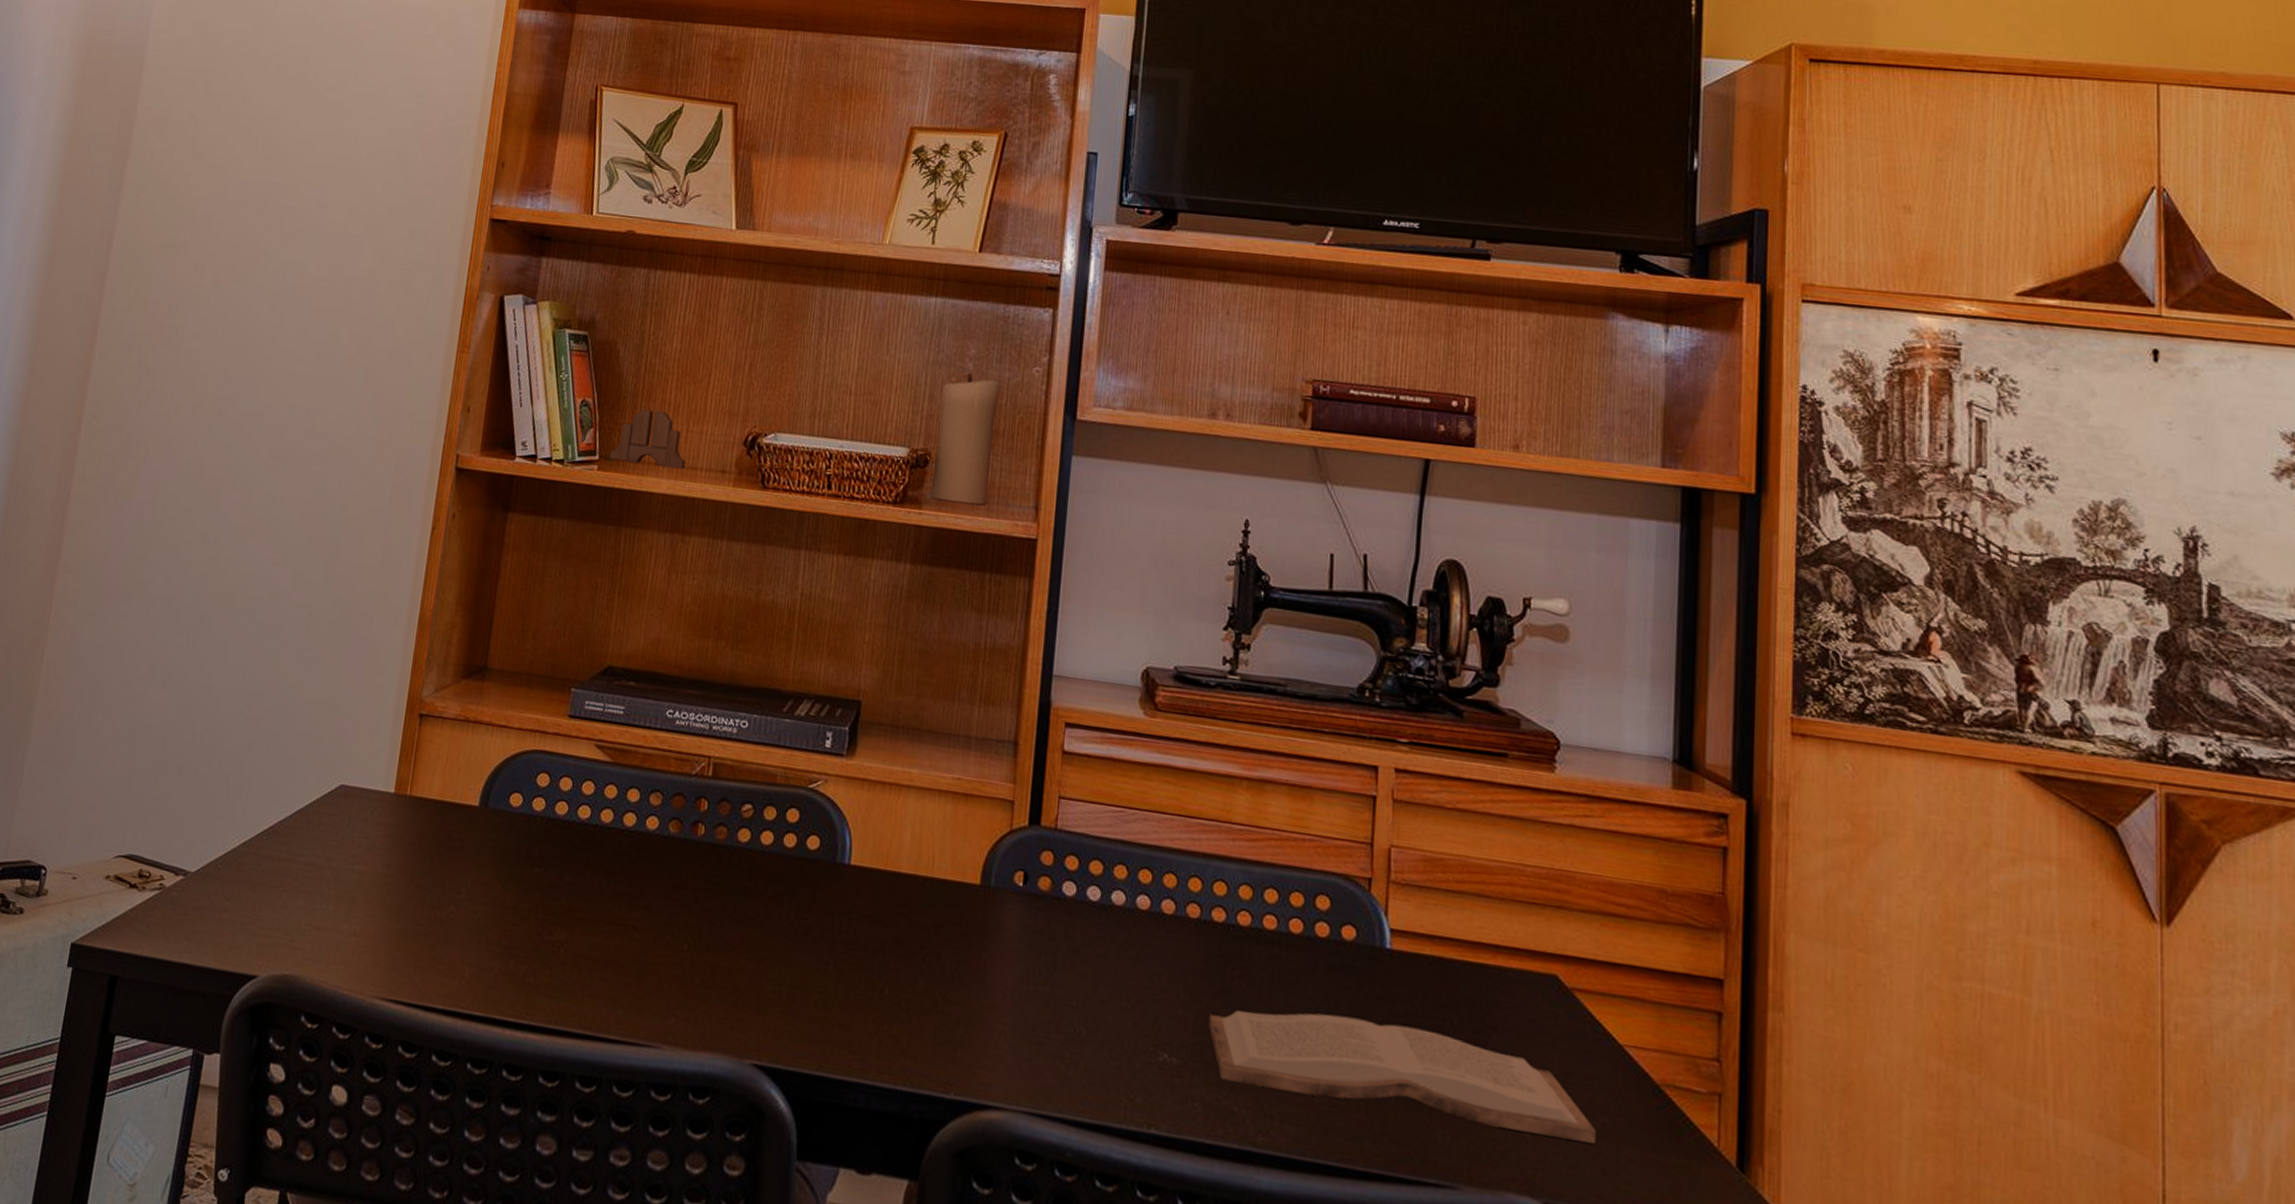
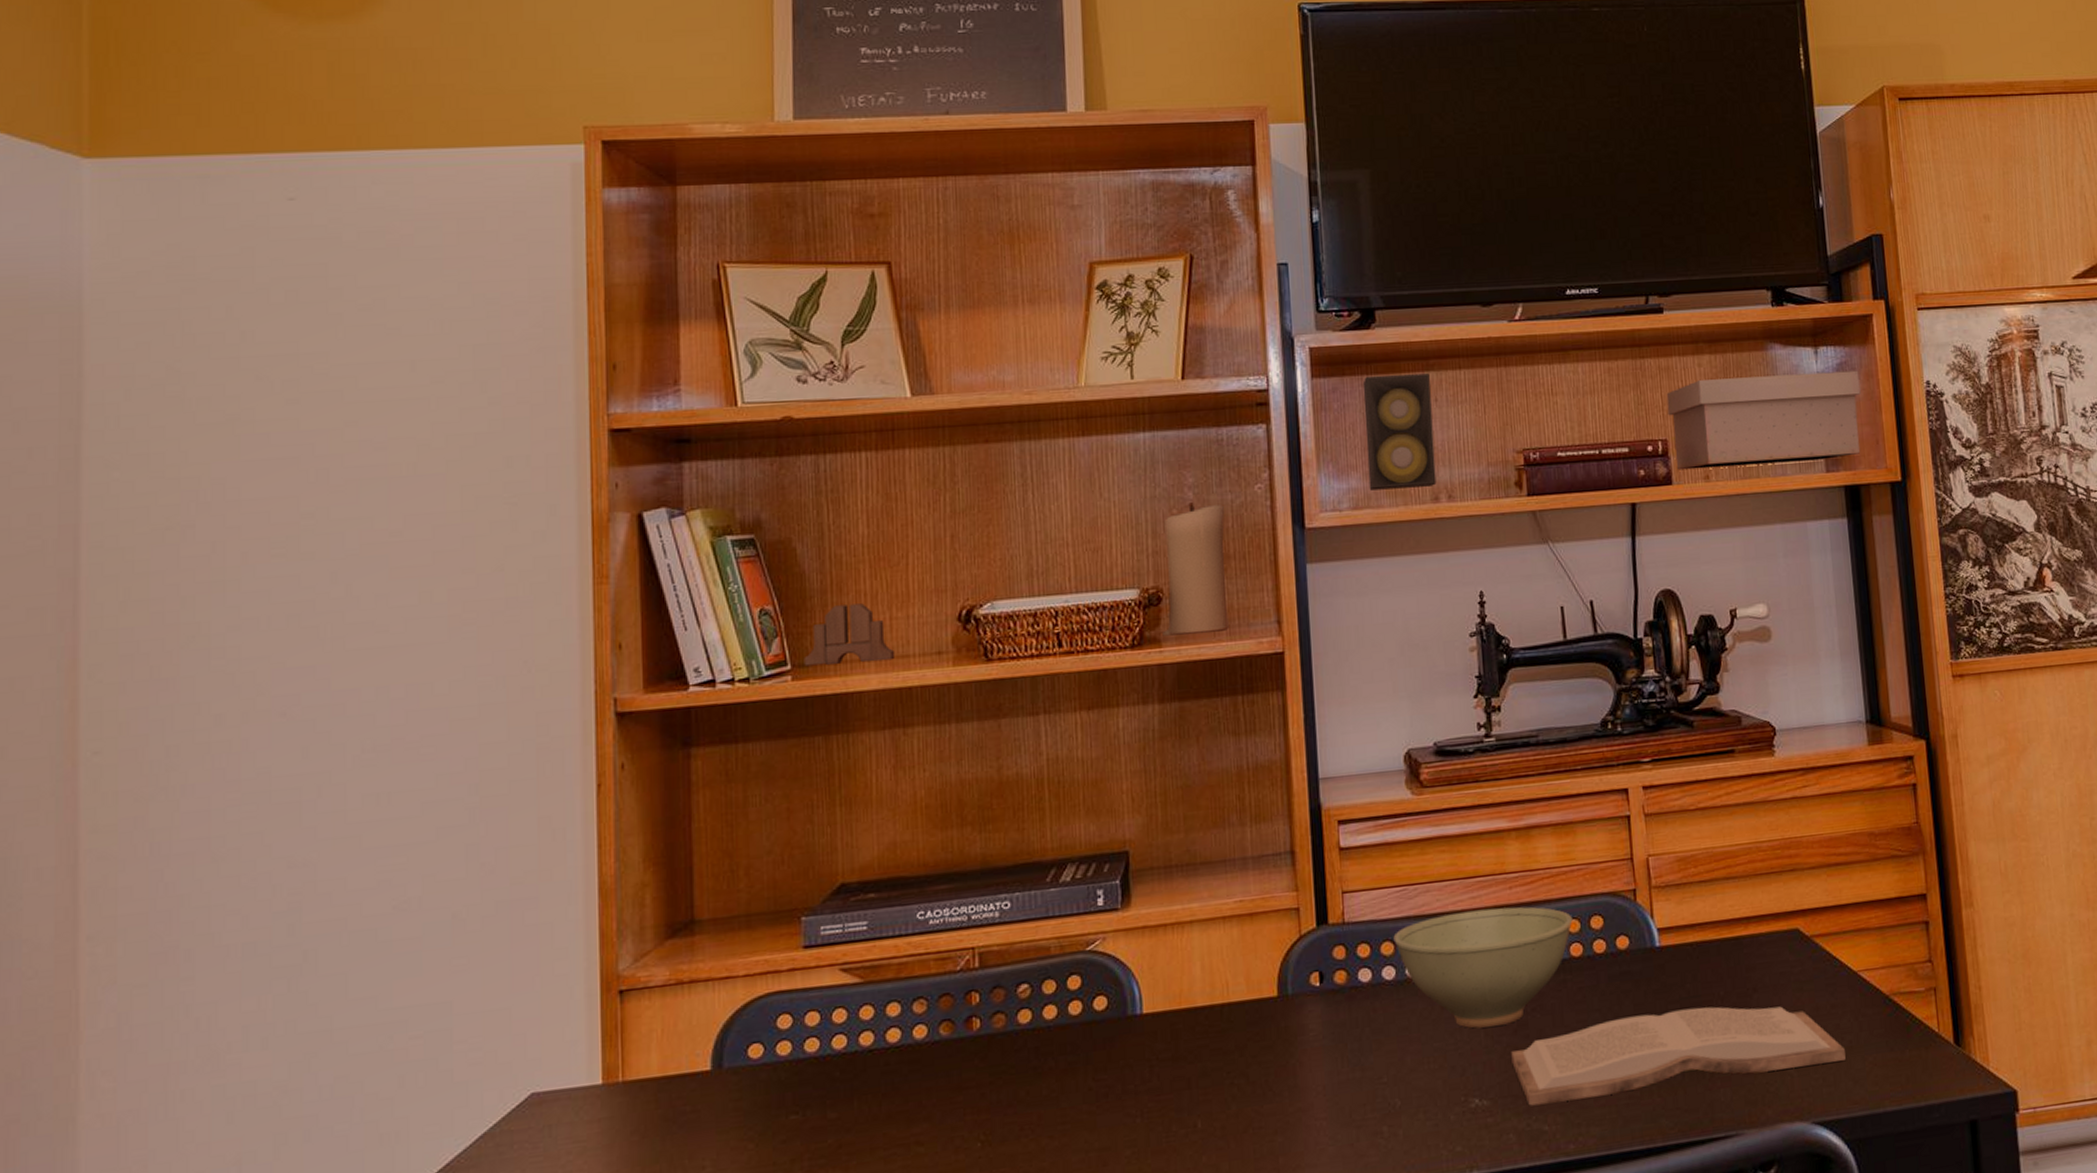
bowl: none [1103,848,1297,985] -> present [1393,906,1573,1029]
speaker: none [1146,278,1225,401] -> present [1363,373,1437,491]
decorative box: none [1480,339,1717,454] -> present [1666,370,1861,471]

